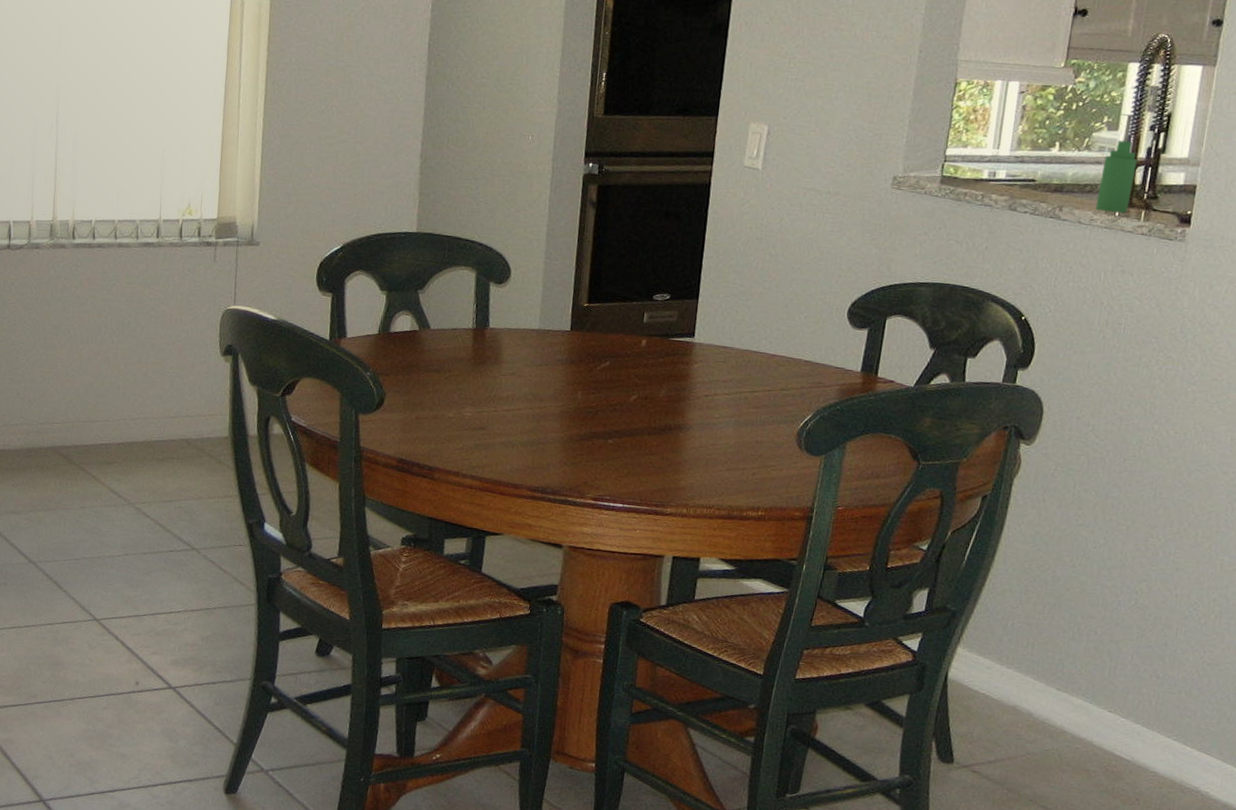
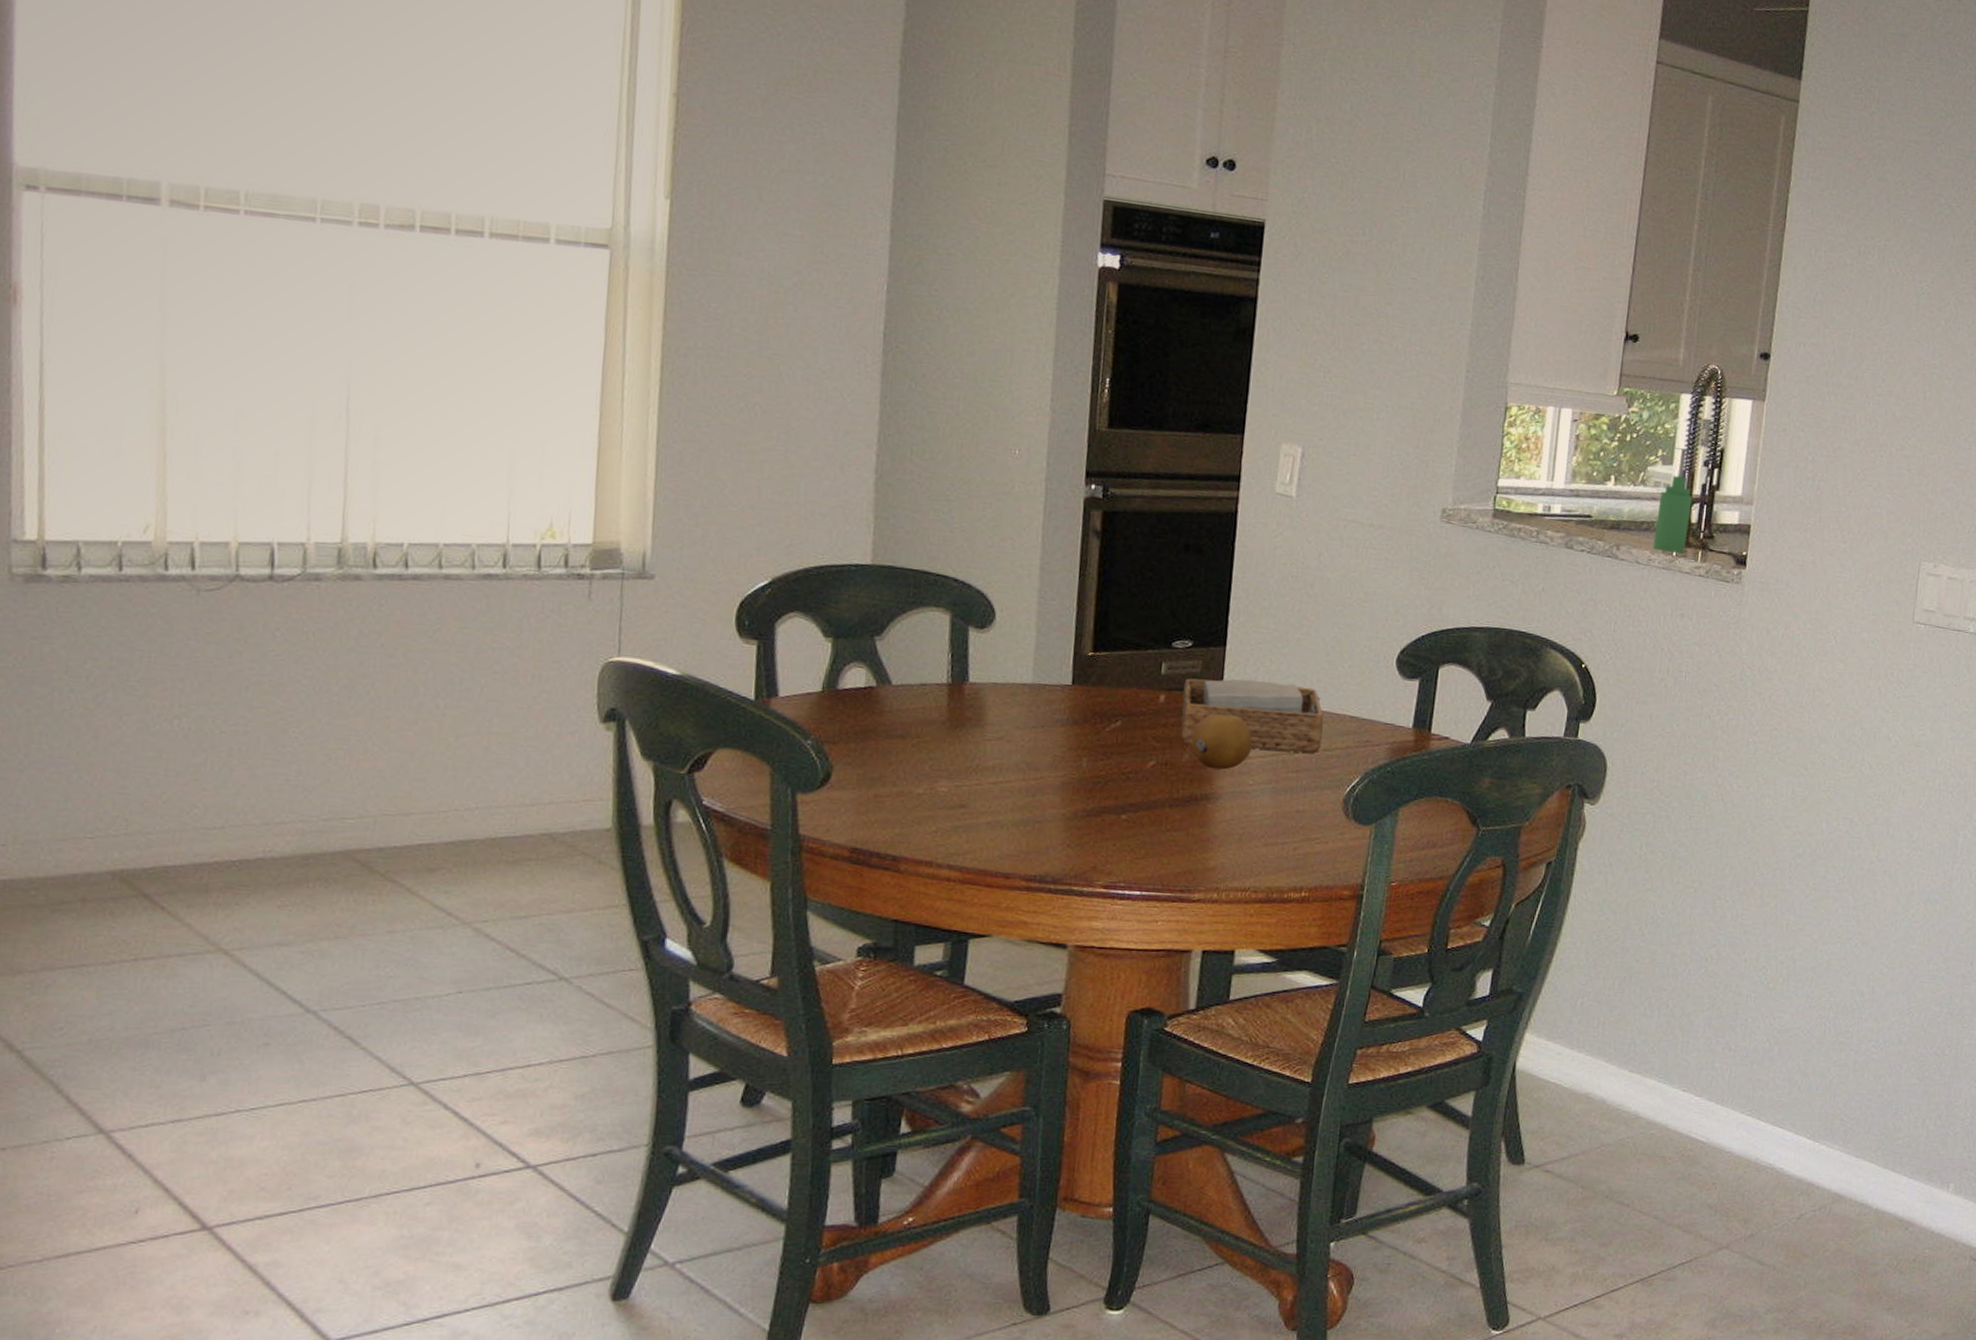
napkin holder: none [659,326,782,392] -> present [1181,678,1324,753]
fruit: none [667,356,720,405] -> present [1191,713,1253,770]

